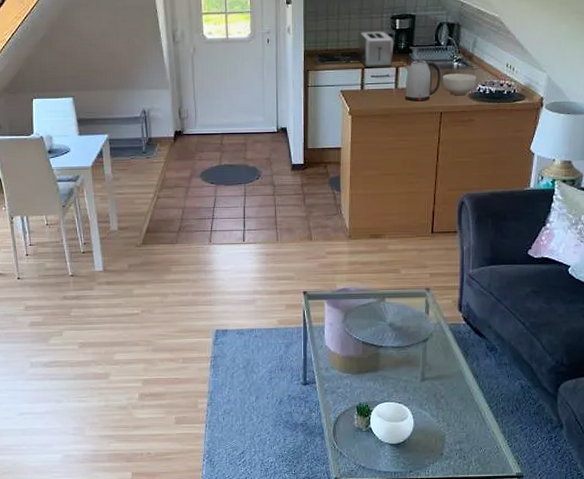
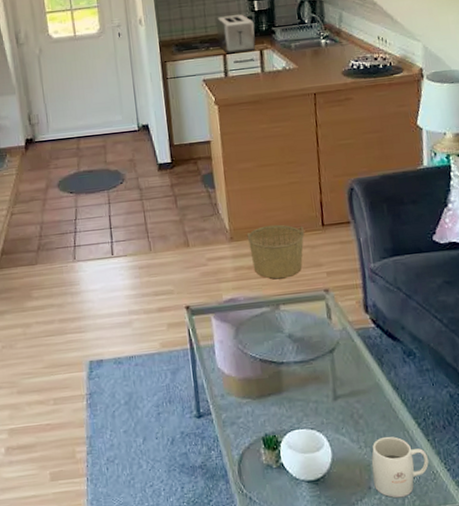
basket: none [364,228,415,276] -> present [246,224,305,280]
kettle: present [404,59,442,102] -> none [271,39,310,85]
bowl: present [443,73,477,96] -> none [311,50,349,75]
mug: none [446,414,494,465] -> present [371,436,429,498]

